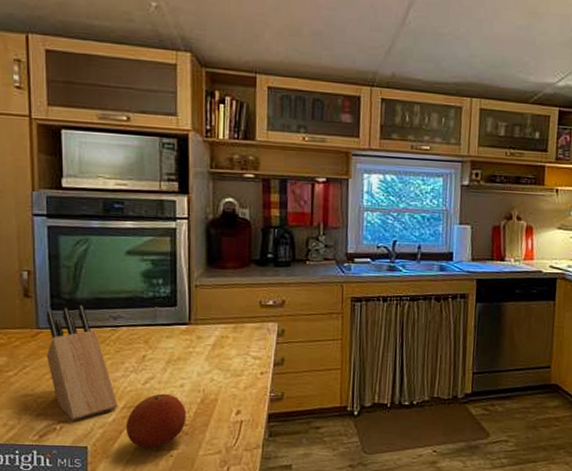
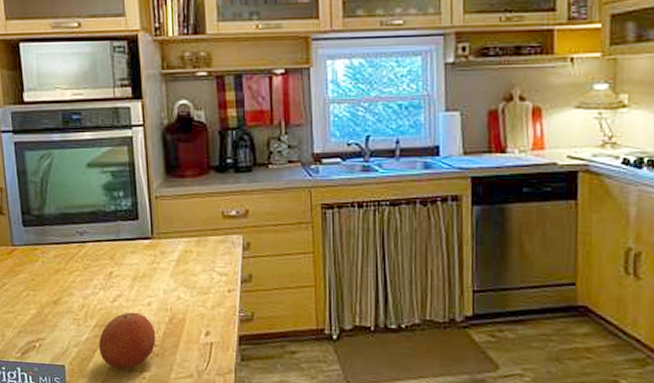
knife block: present [46,306,118,421] -> none [19,222,90,339]

